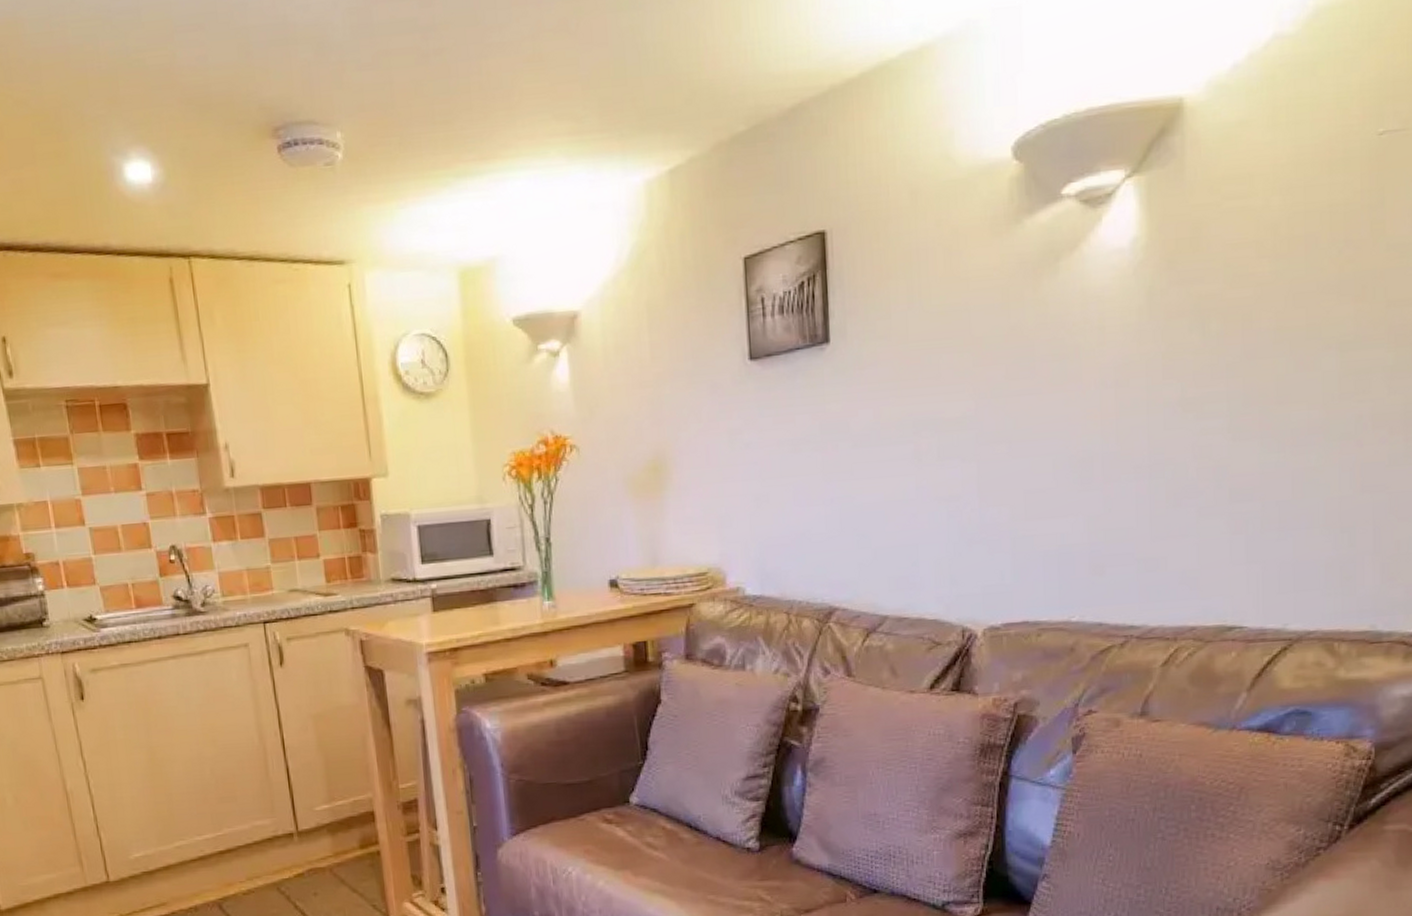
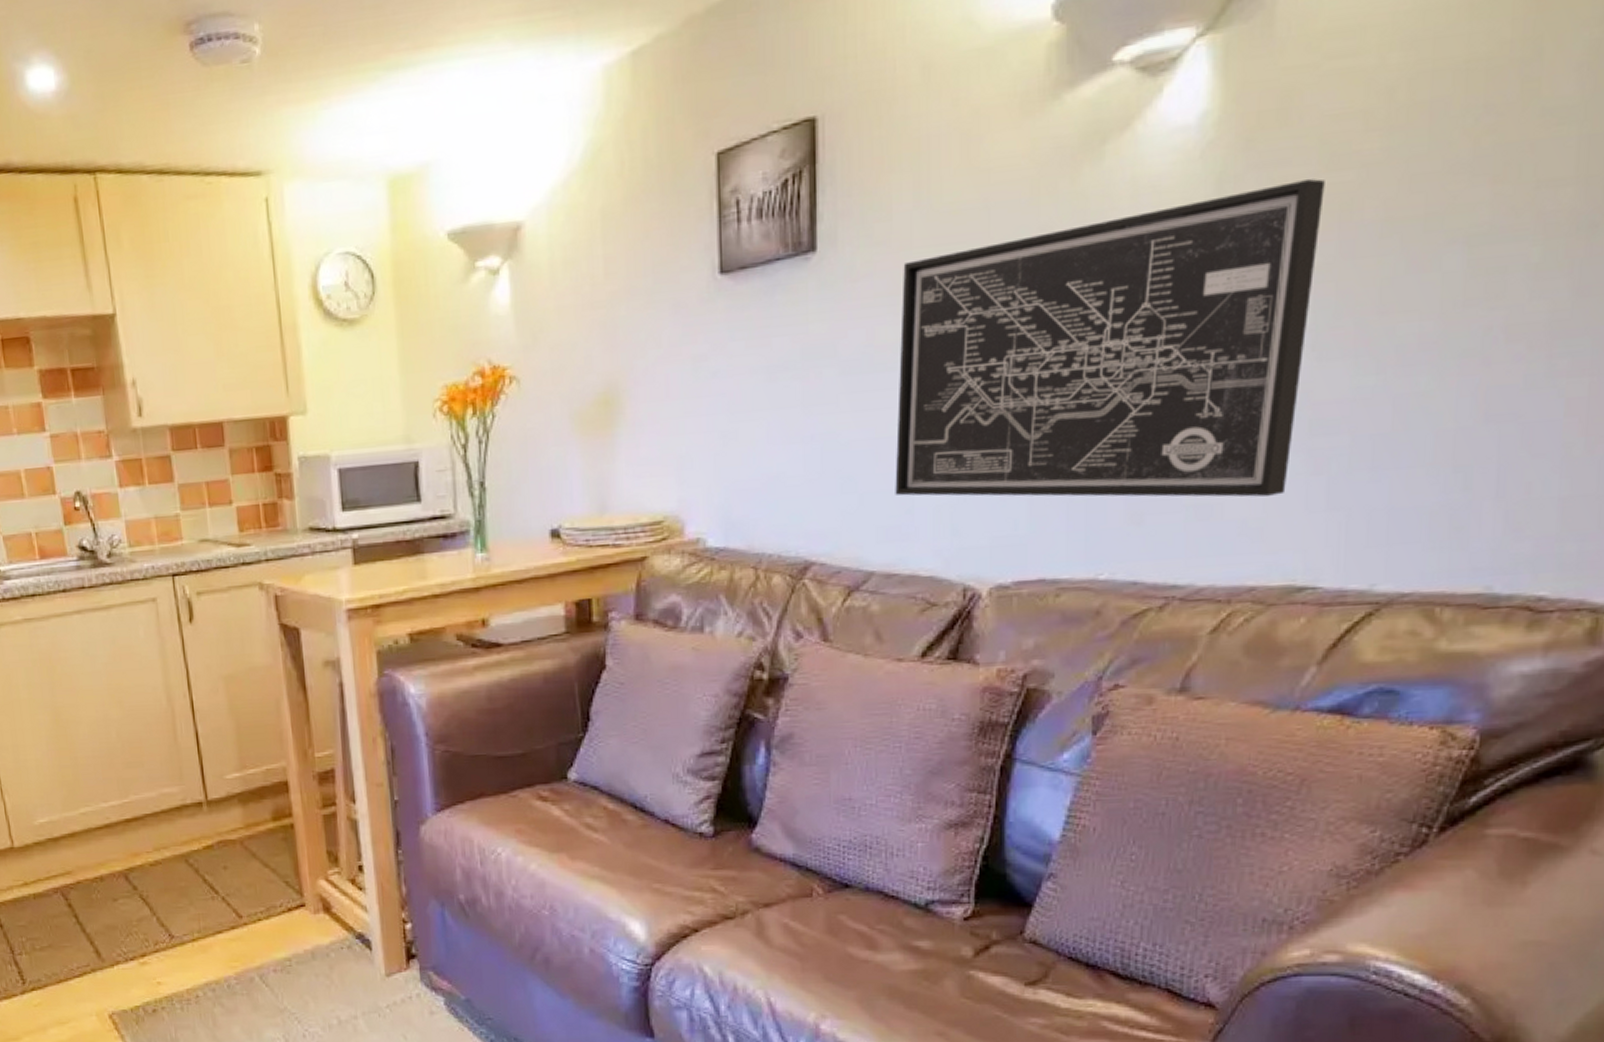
wall art: none [901,294,1230,552] -> present [895,179,1325,497]

